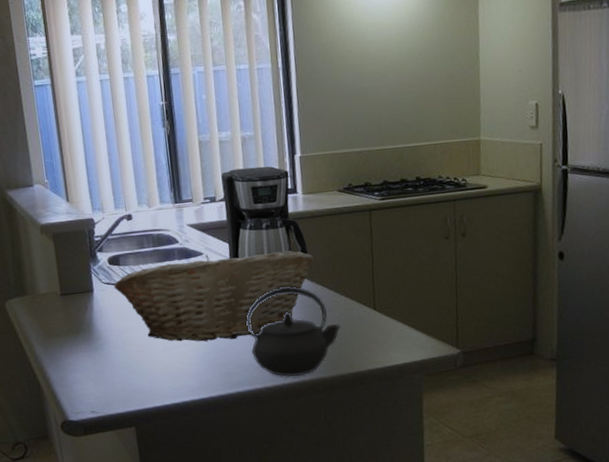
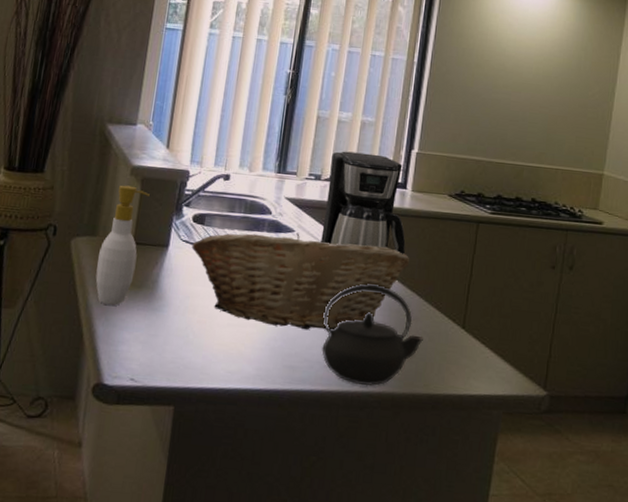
soap bottle: none [33,243,70,354] -> present [95,185,150,306]

